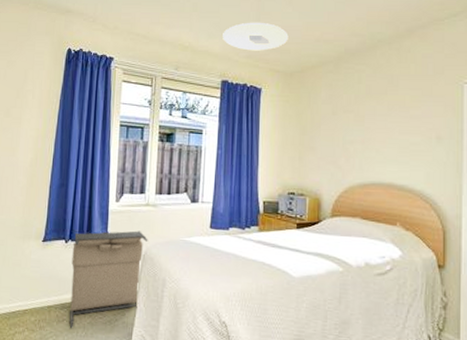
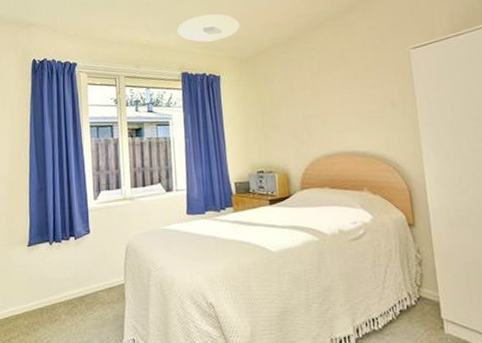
laundry hamper: present [69,230,148,328] -> none [57,225,129,327]

